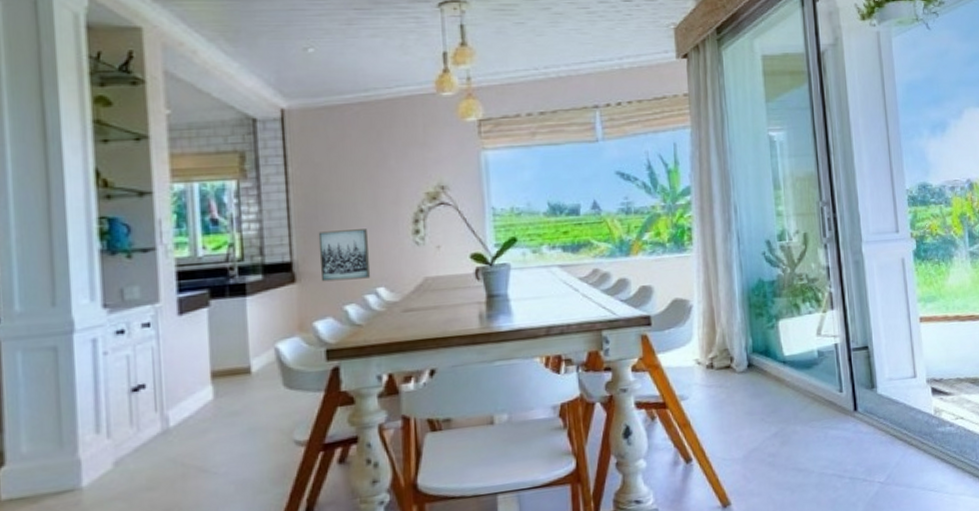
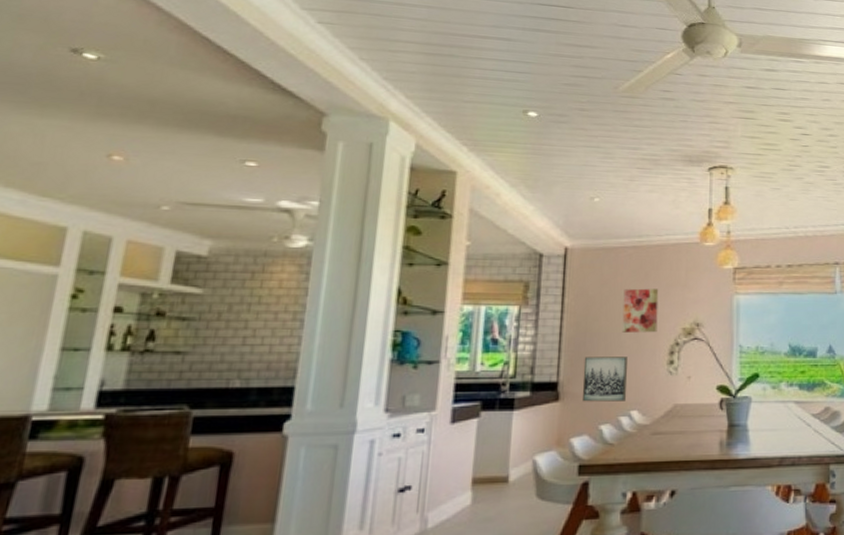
wall art: none [354,149,397,202] -> present [622,288,659,333]

